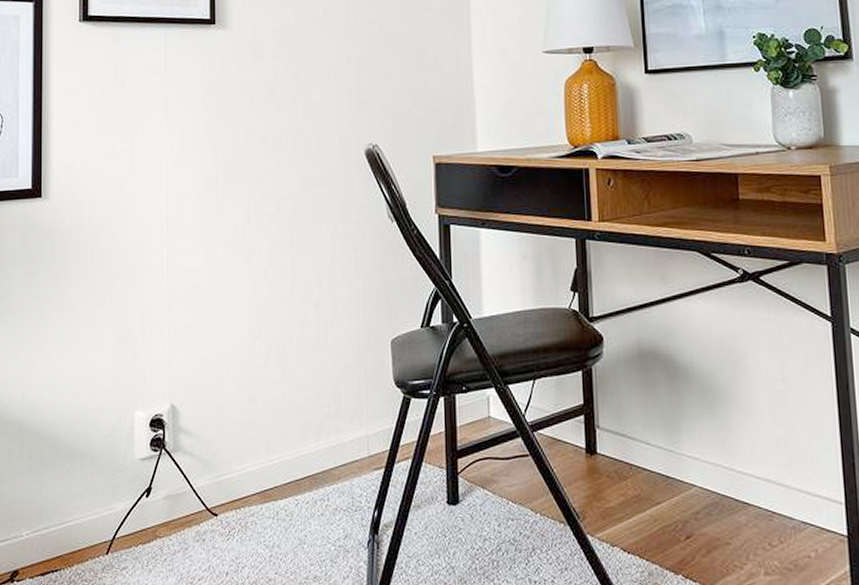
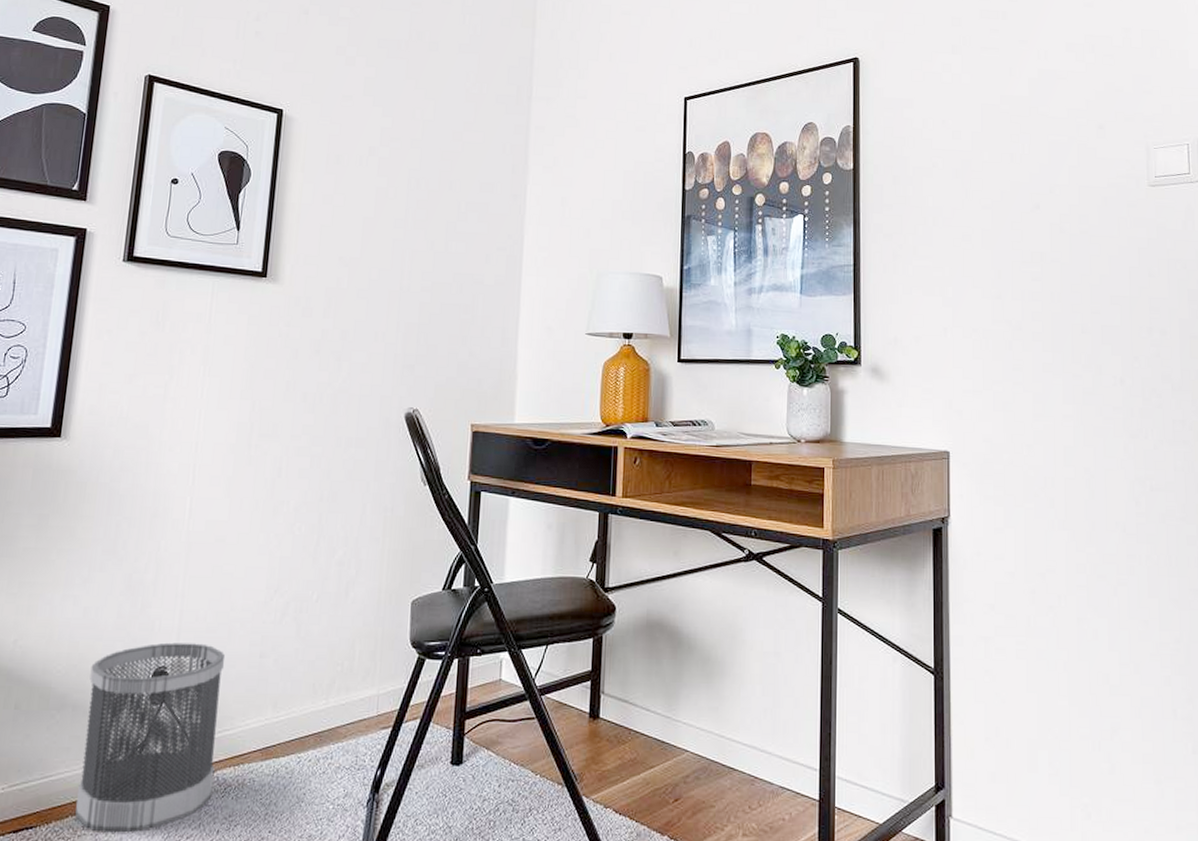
wastebasket: none [93,390,218,575] -> present [75,642,226,833]

